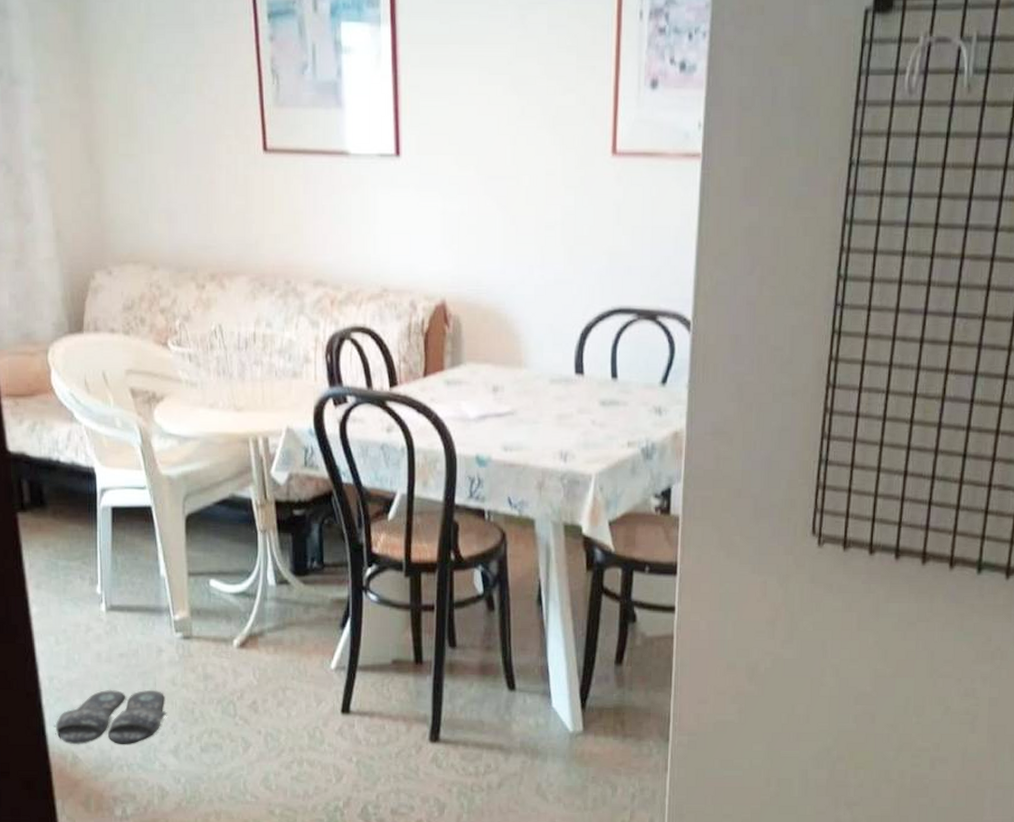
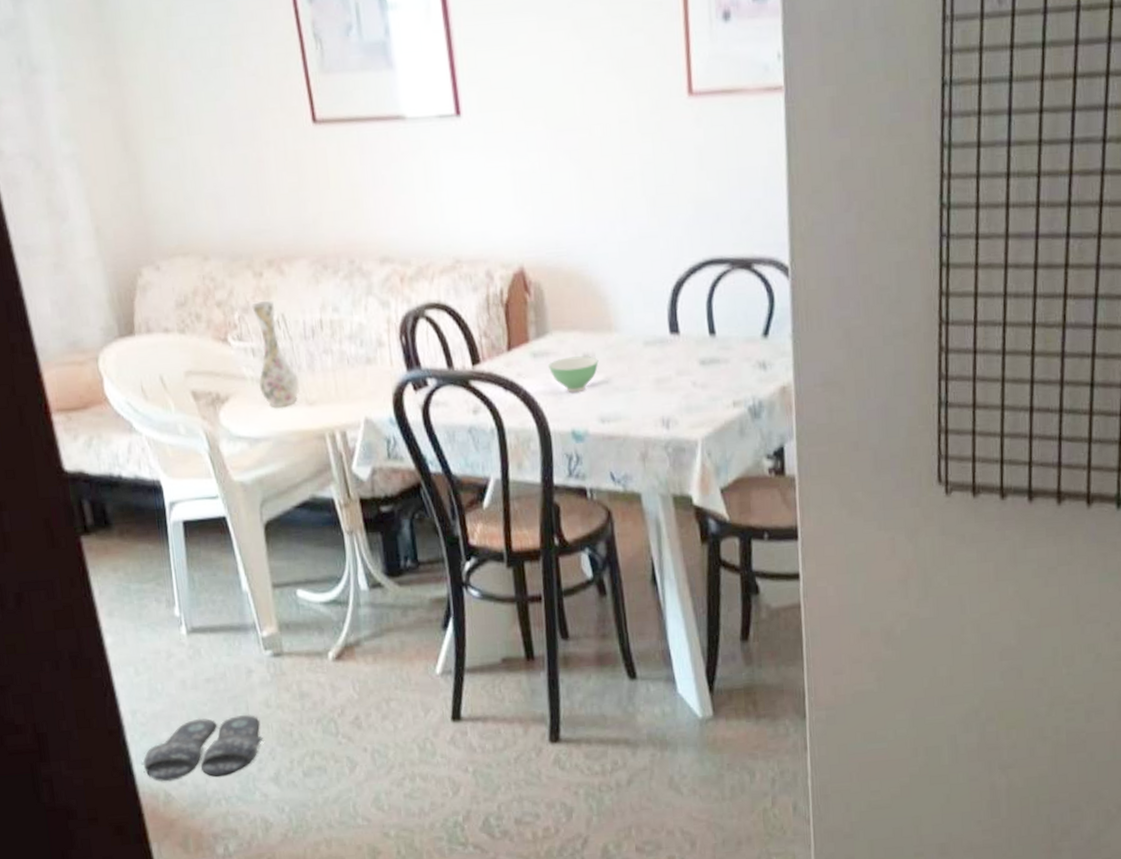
vase: none [192,312,230,412] -> present [251,301,300,410]
bowl: none [459,387,507,421] -> present [547,356,599,393]

